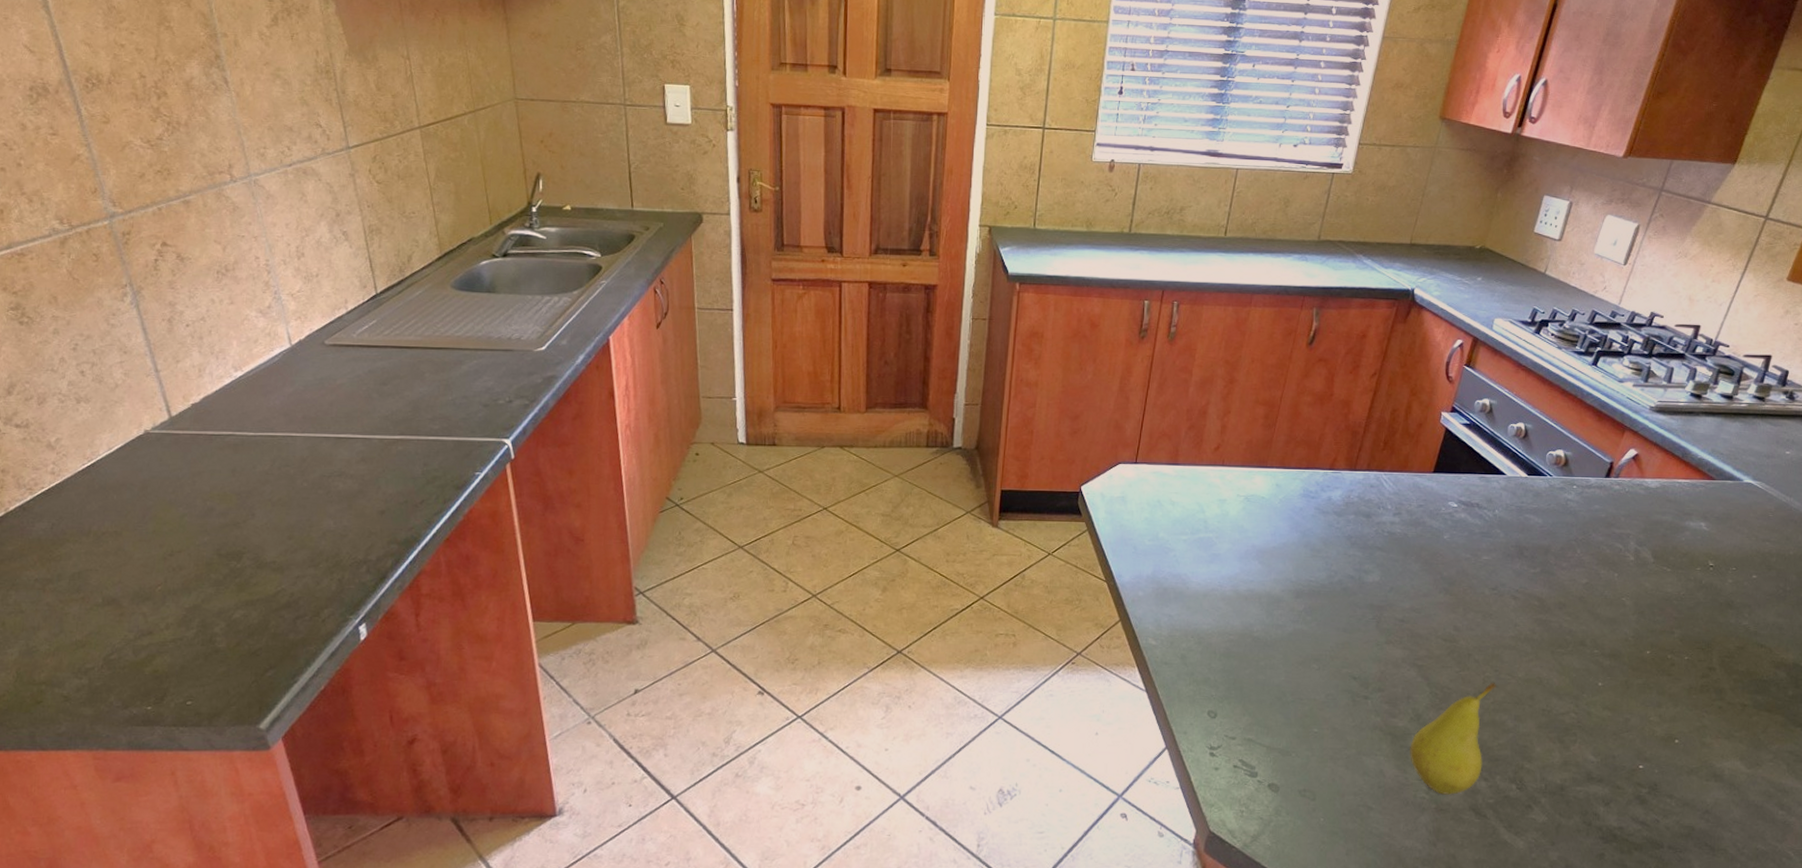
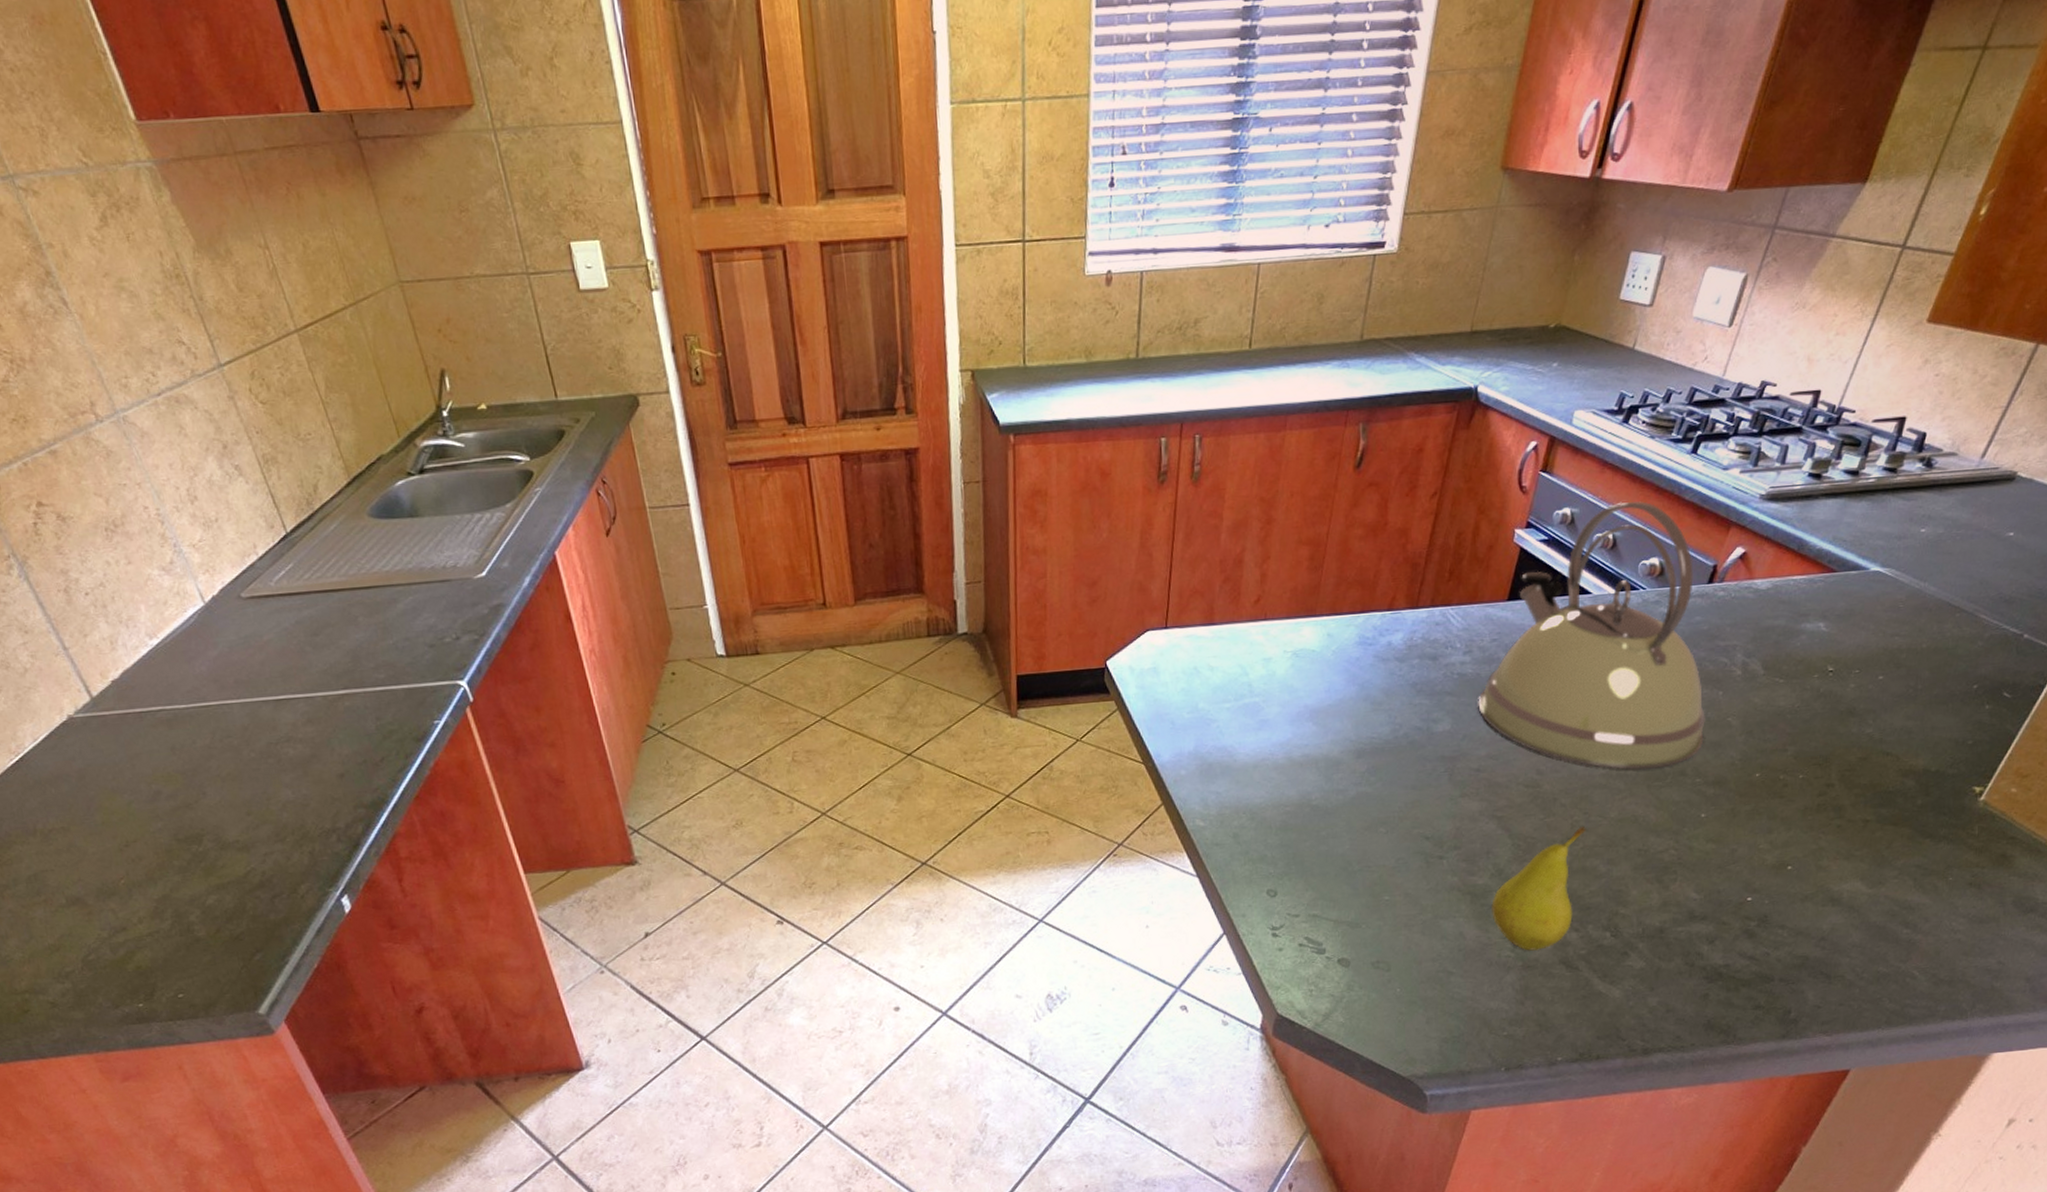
kettle: none [1404,399,1603,636] -> present [1478,501,1705,770]

